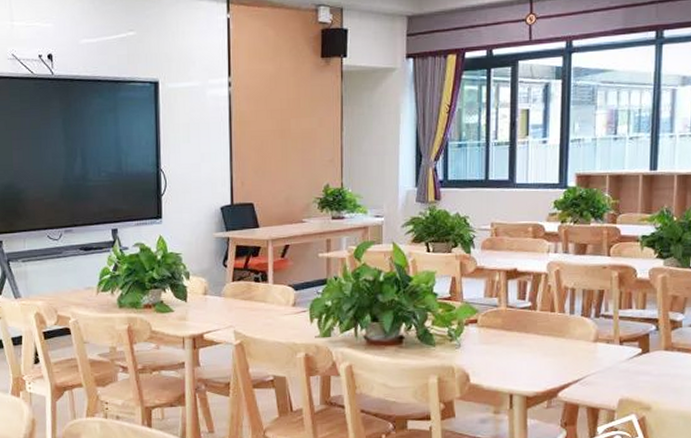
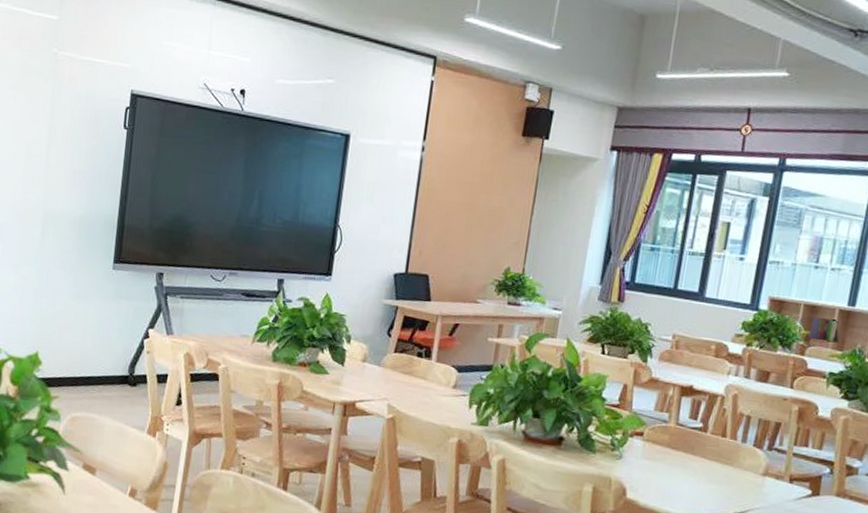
books: none [618,185,647,208] -> present [809,316,840,343]

